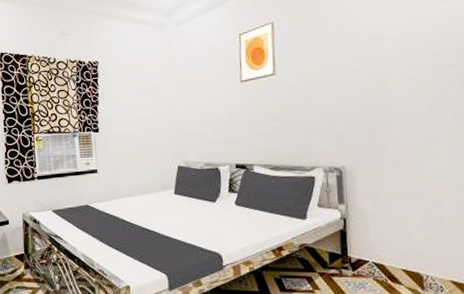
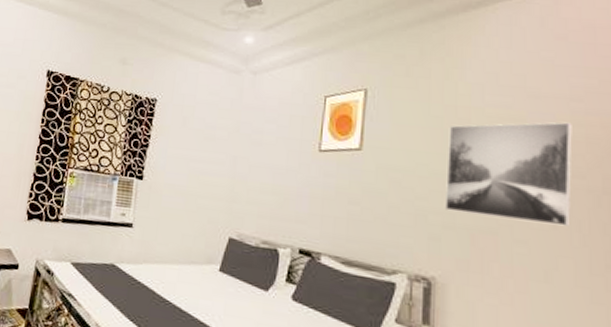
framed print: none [343,22,445,112] -> present [446,122,572,227]

